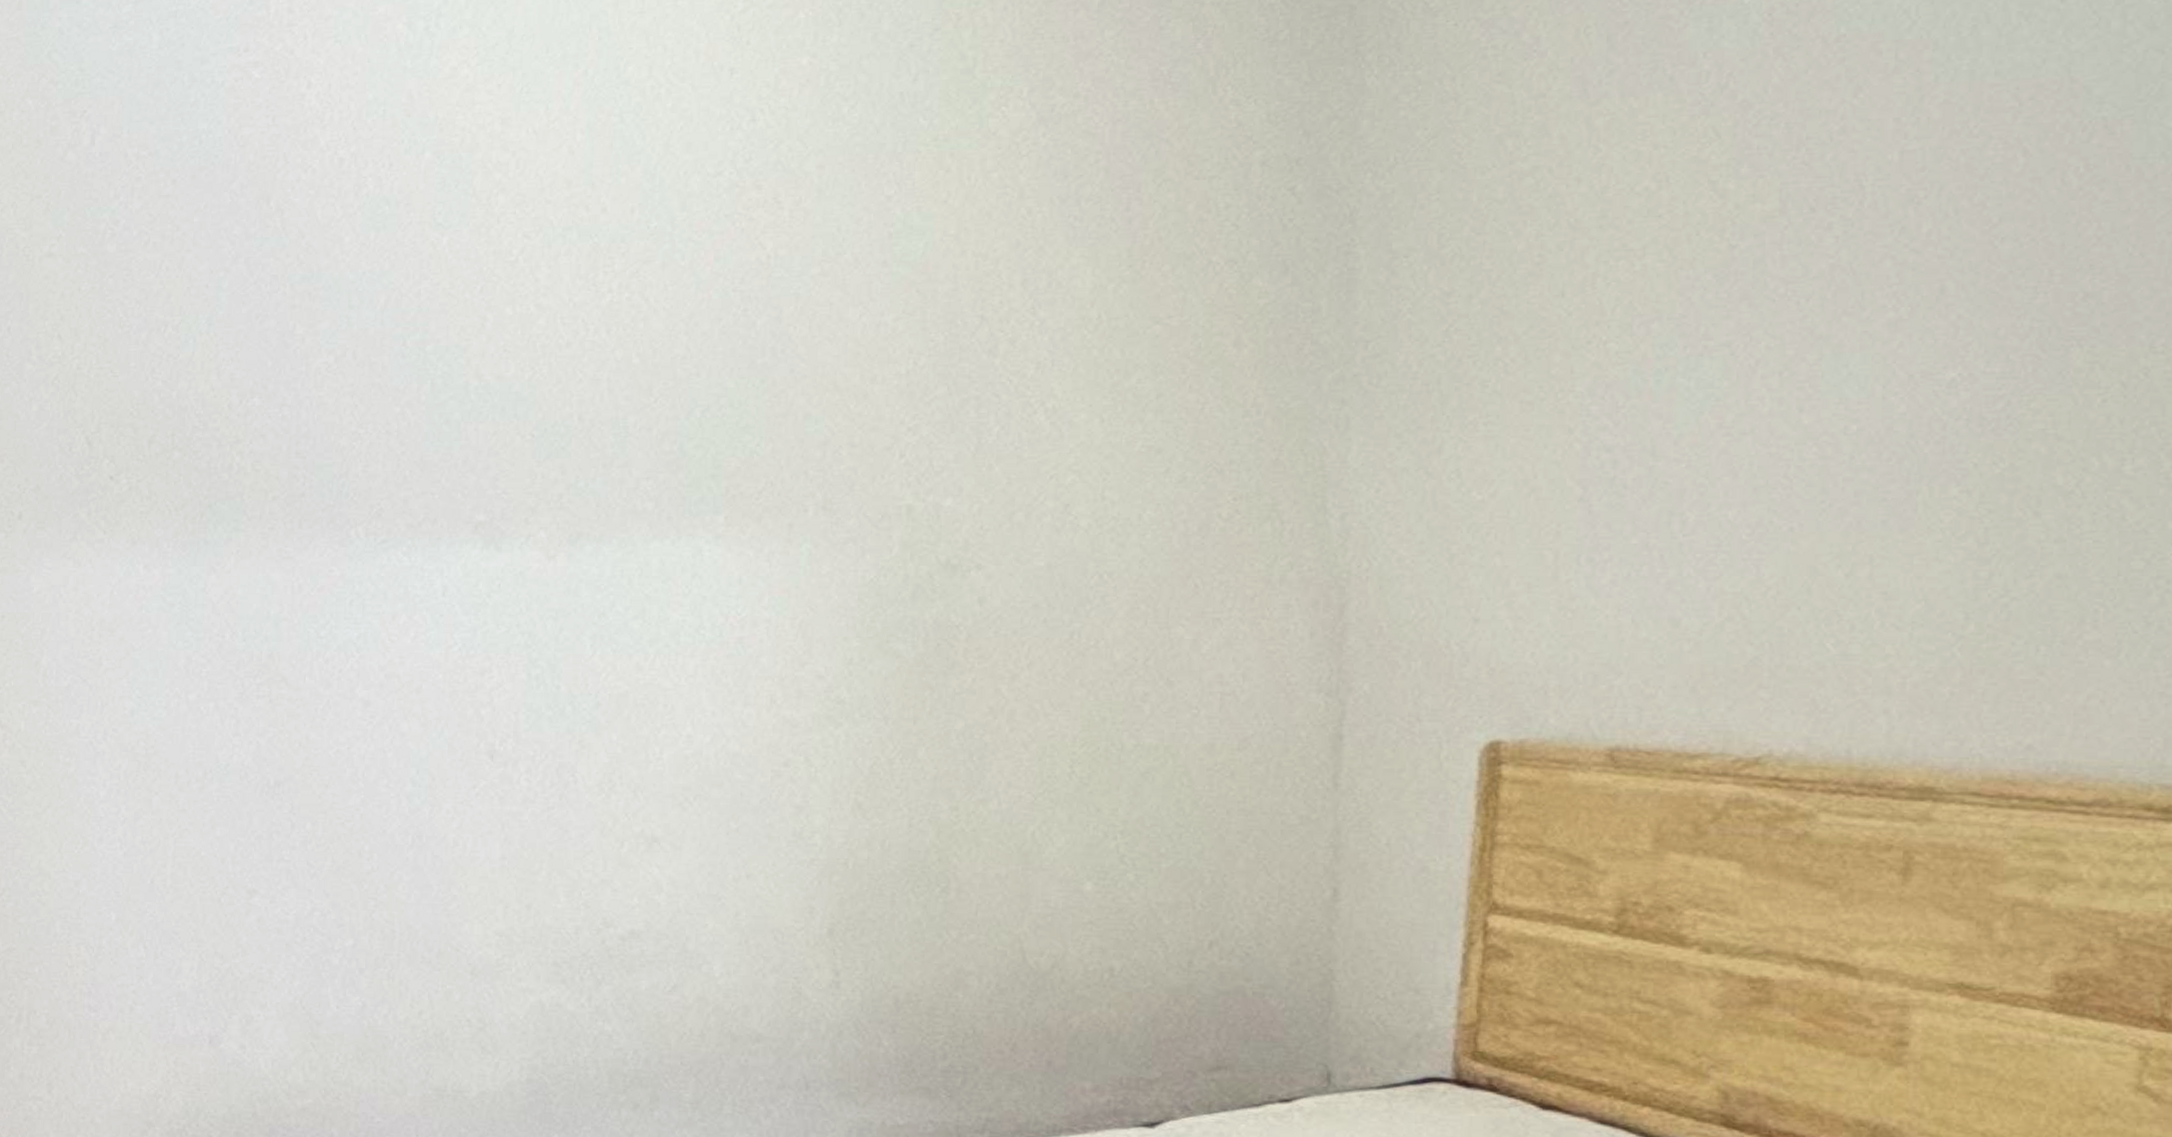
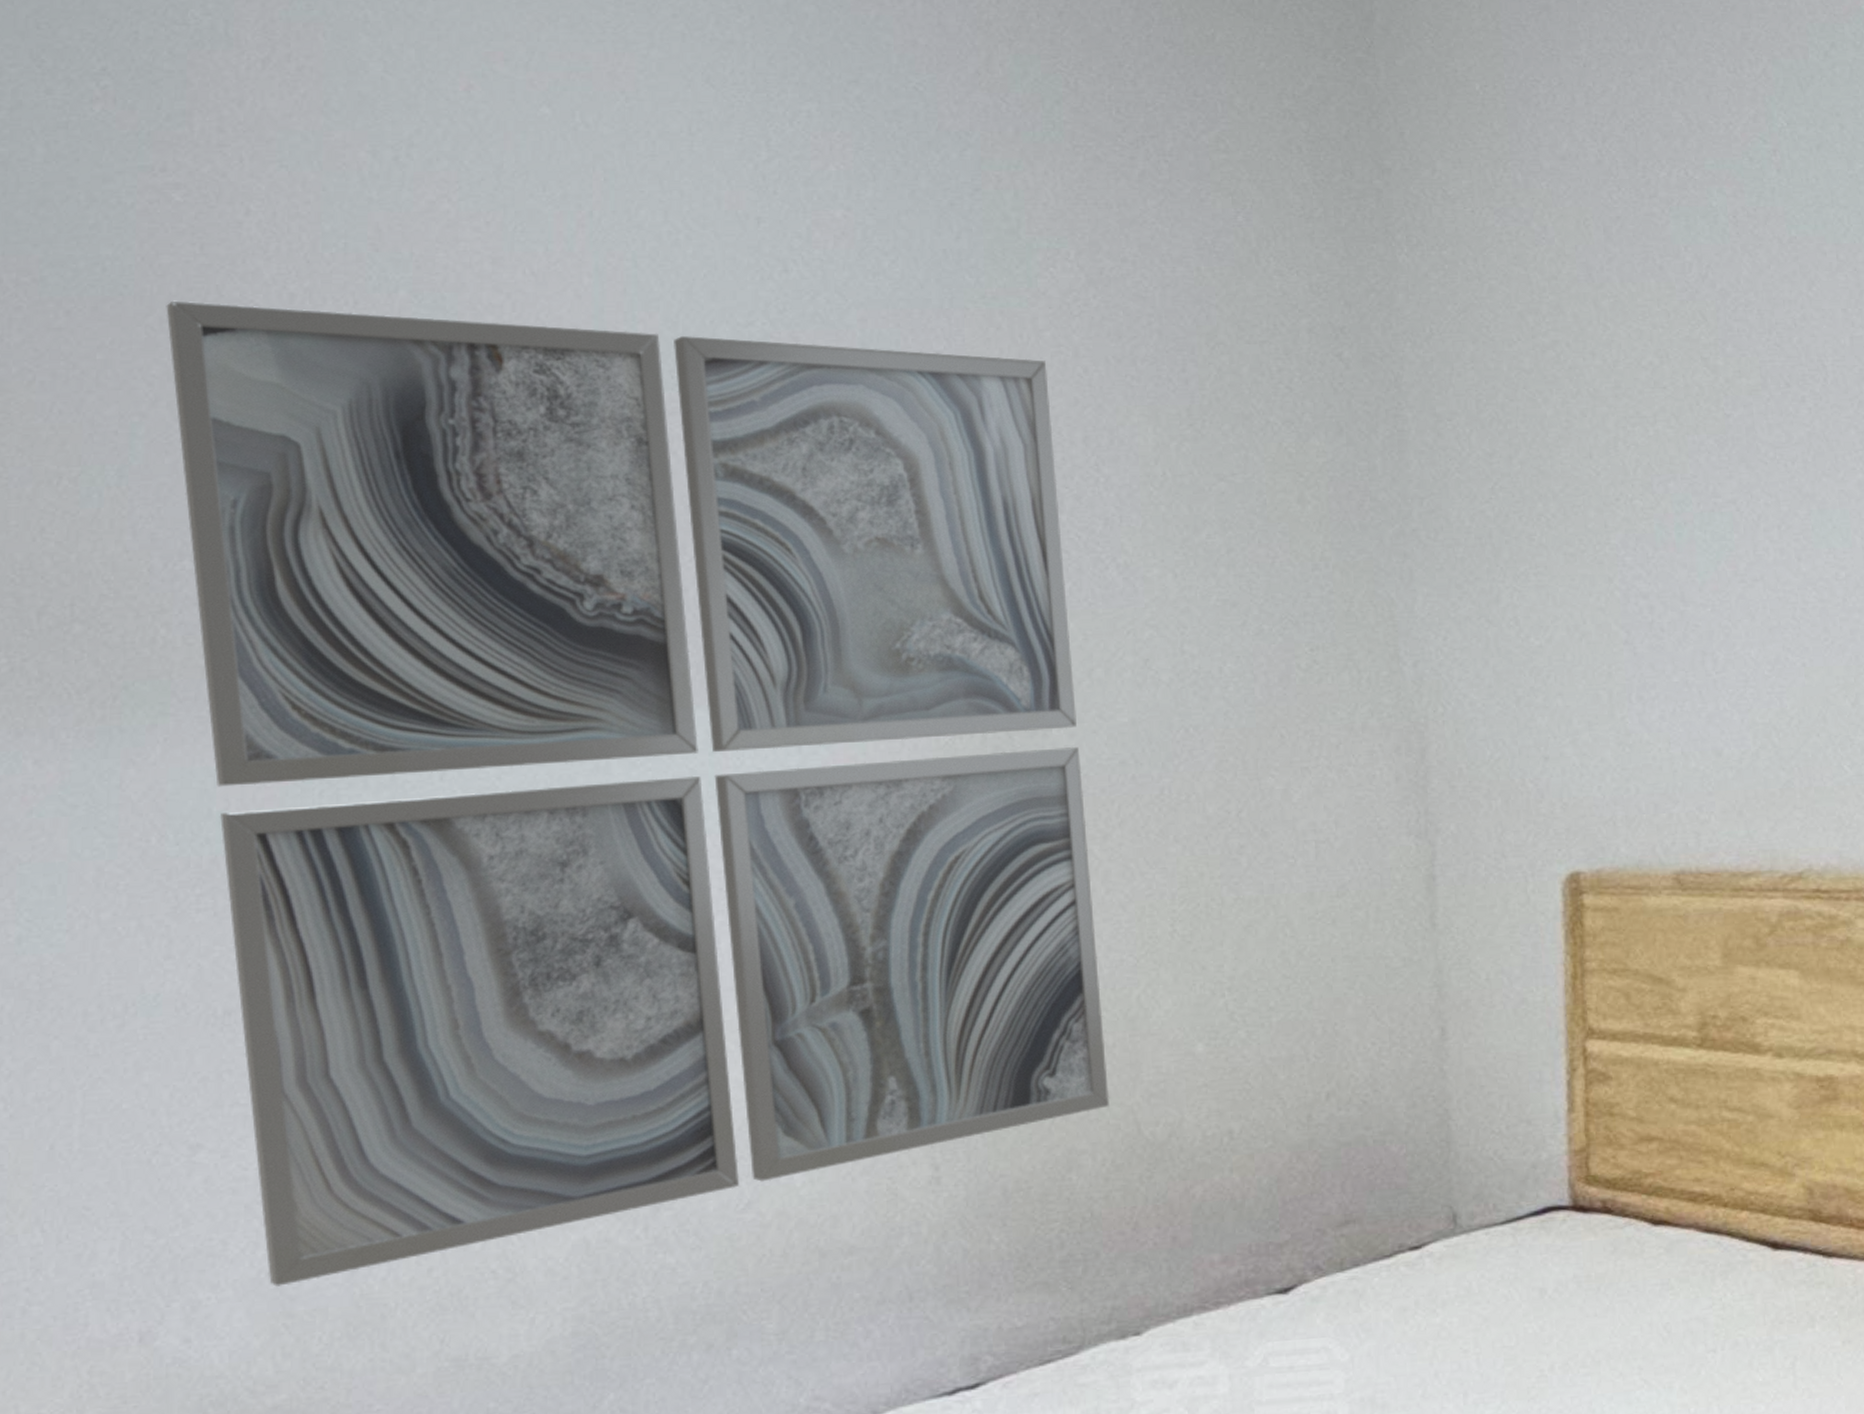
wall art: none [245,167,999,1012] -> present [166,300,1109,1287]

